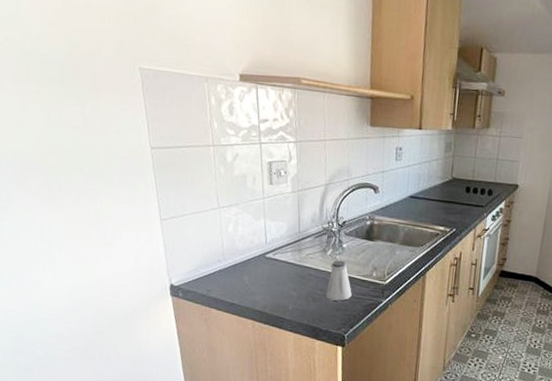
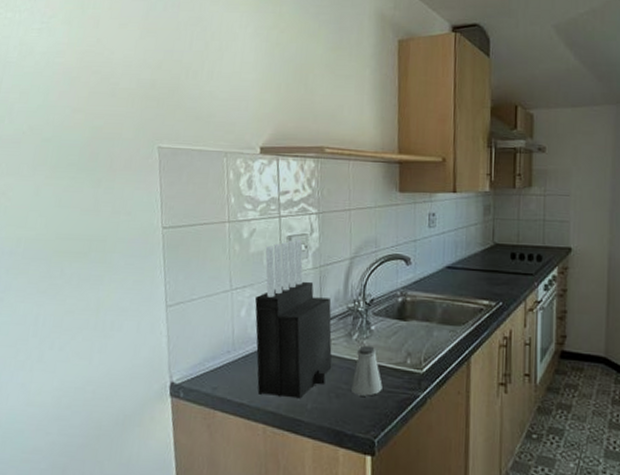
knife block: none [240,164,310,301] -> present [254,239,332,399]

